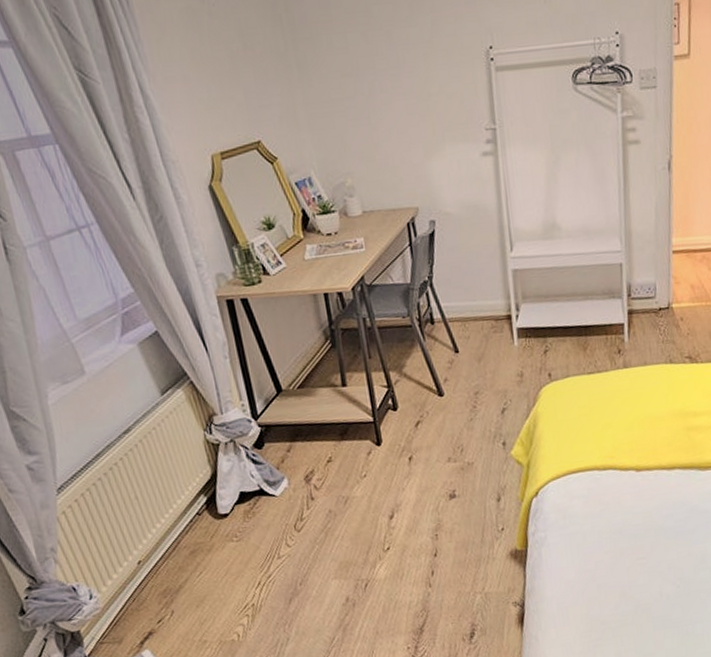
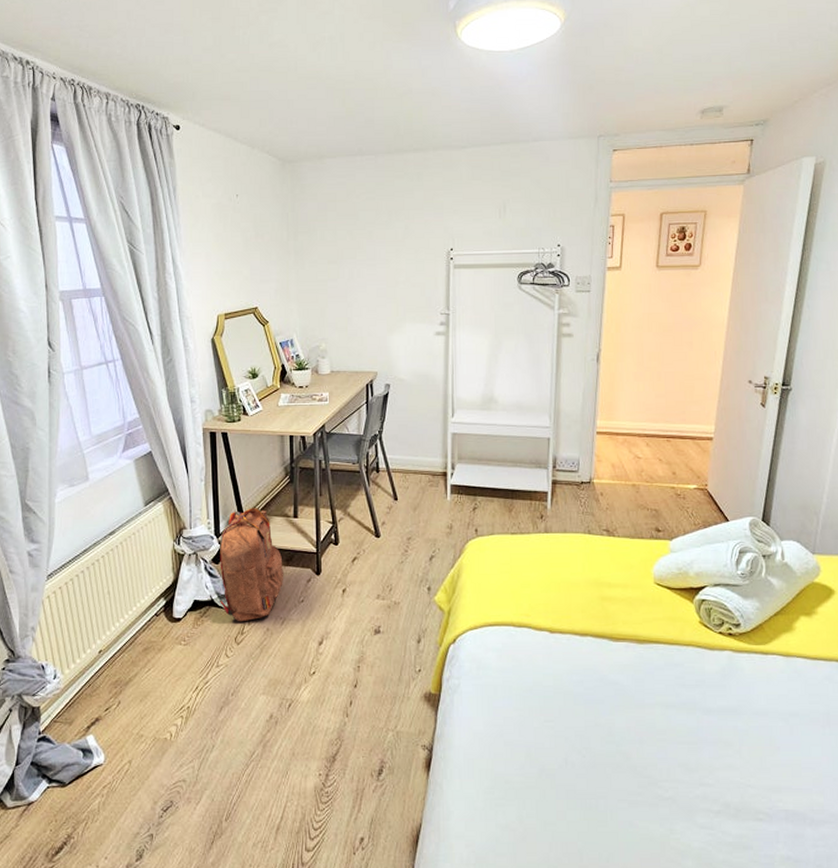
backpack: none [259,381,341,508] -> present [219,508,284,622]

